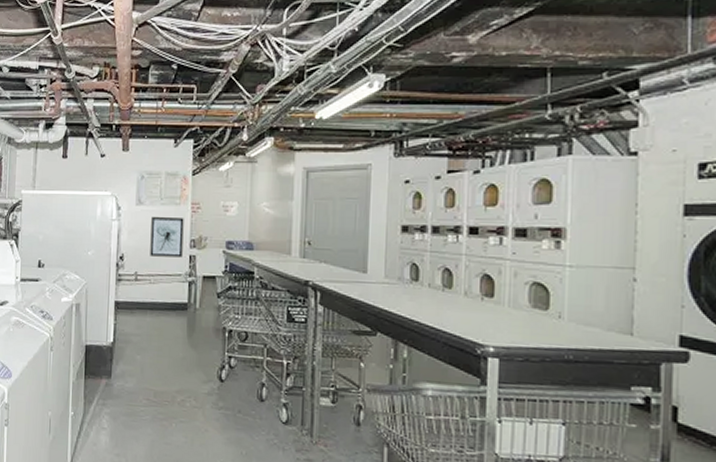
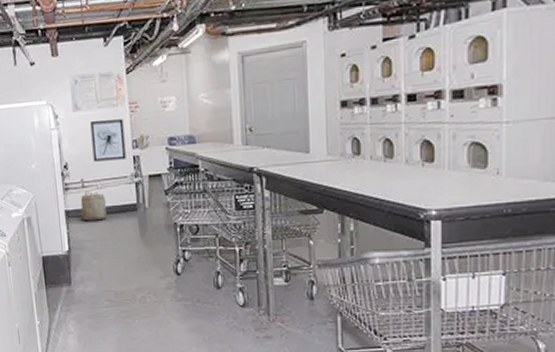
basket: none [131,285,157,316] -> present [80,191,107,221]

